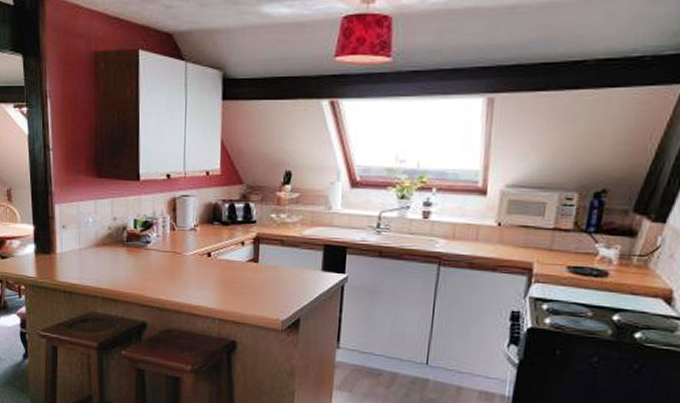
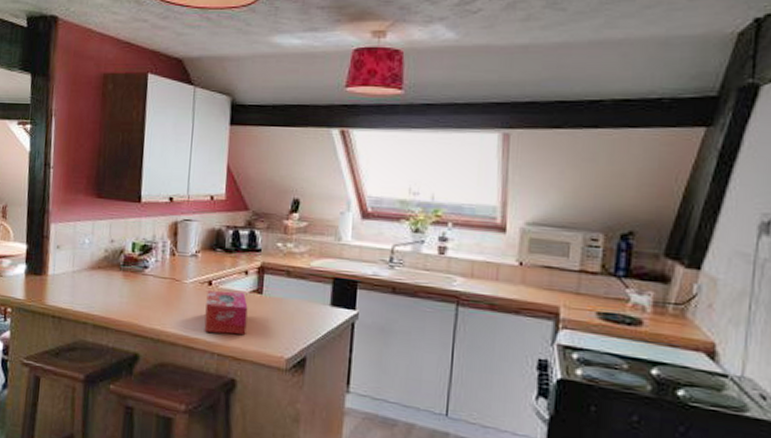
tissue box: none [205,261,245,301] -> present [204,290,248,335]

